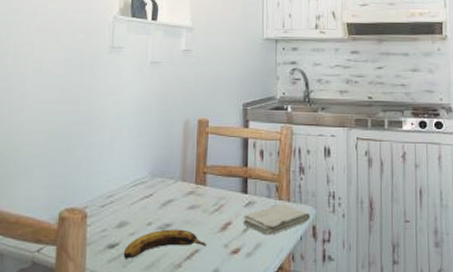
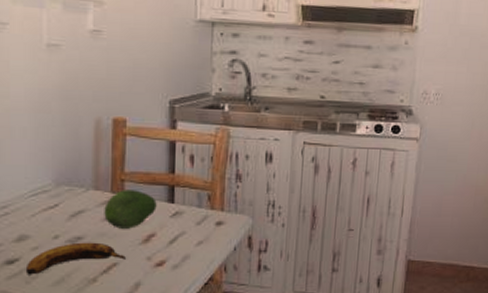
fruit: none [189,181,233,217] -> present [104,190,157,229]
washcloth: present [242,204,311,235] -> none [168,214,247,246]

